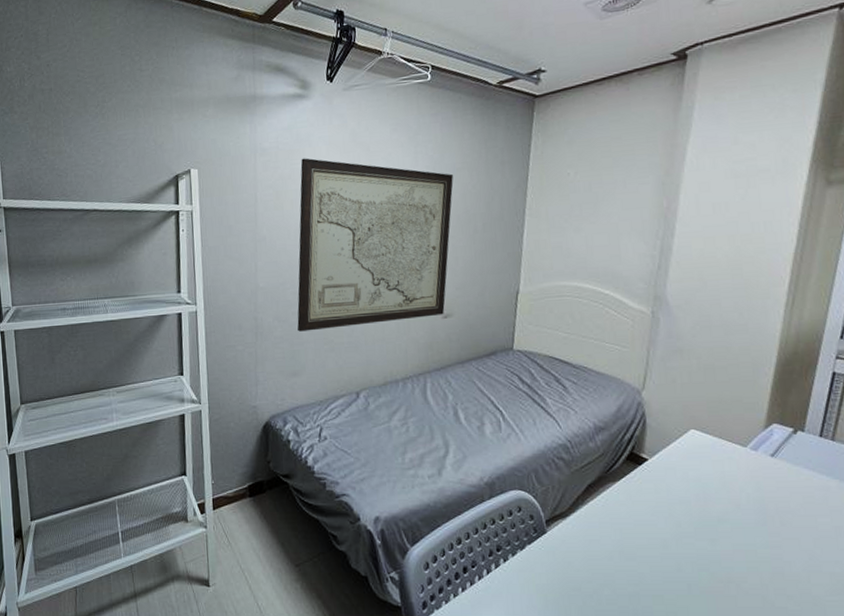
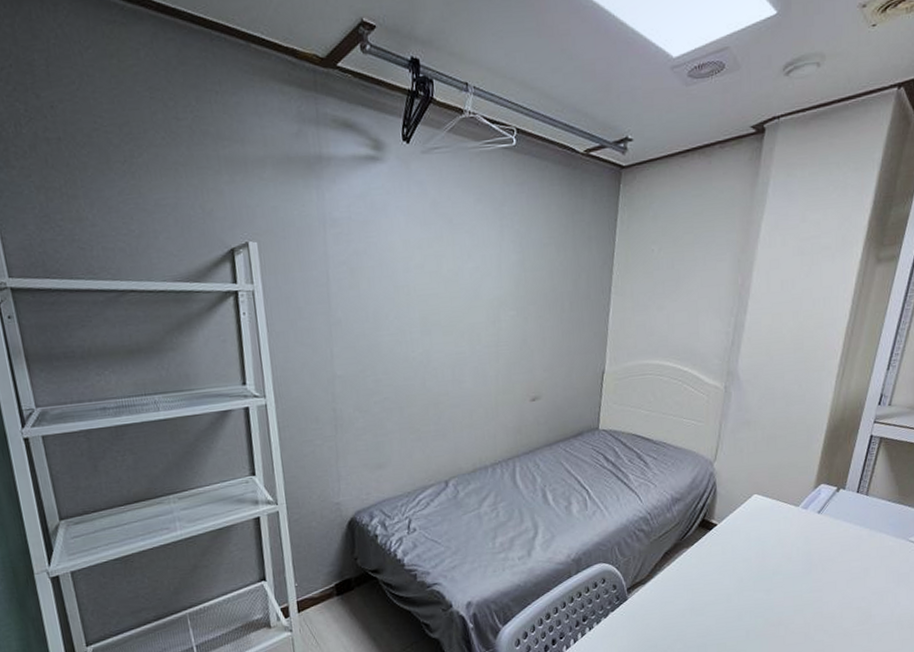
wall art: present [297,158,454,332] -> none [377,230,541,422]

